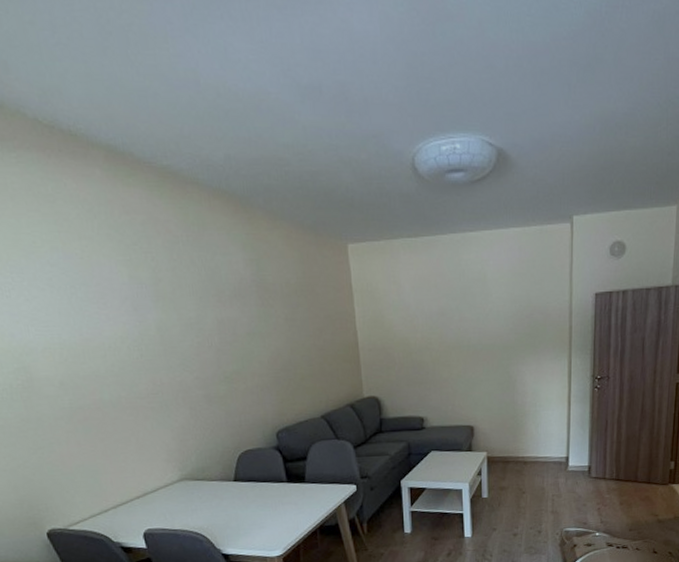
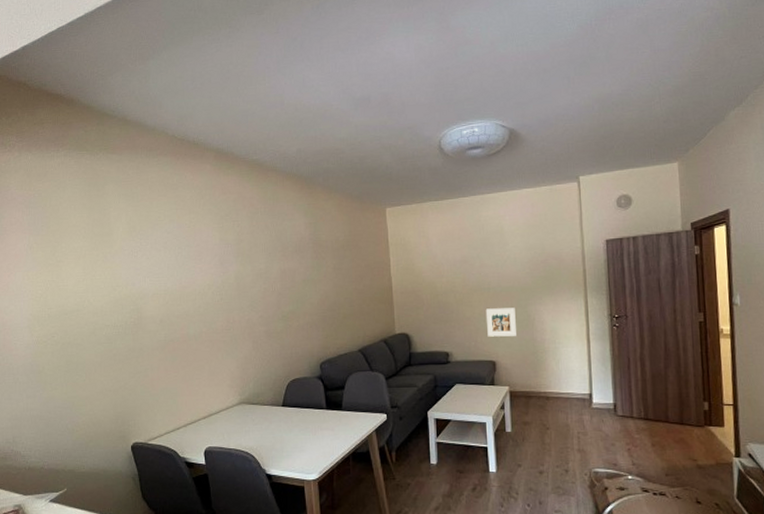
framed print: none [464,368,496,400] -> present [485,308,516,337]

